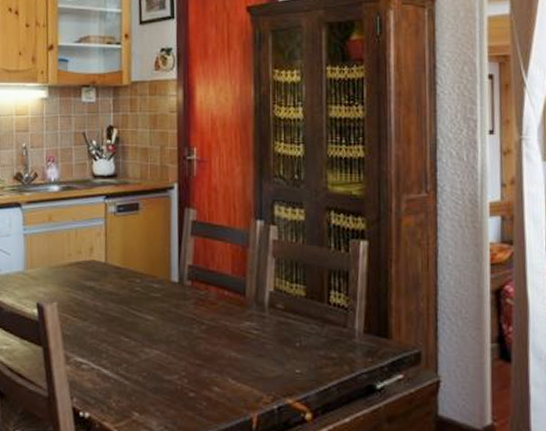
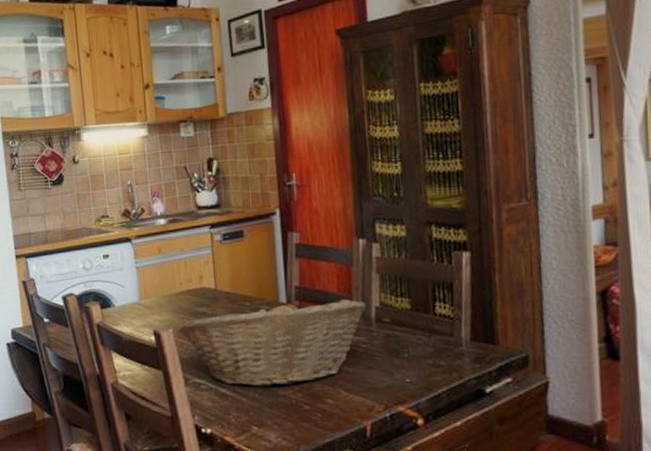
fruit basket: none [63,277,261,370] -> present [178,299,367,387]

